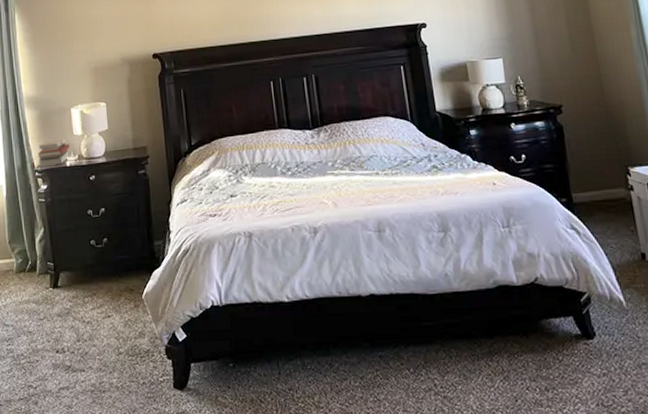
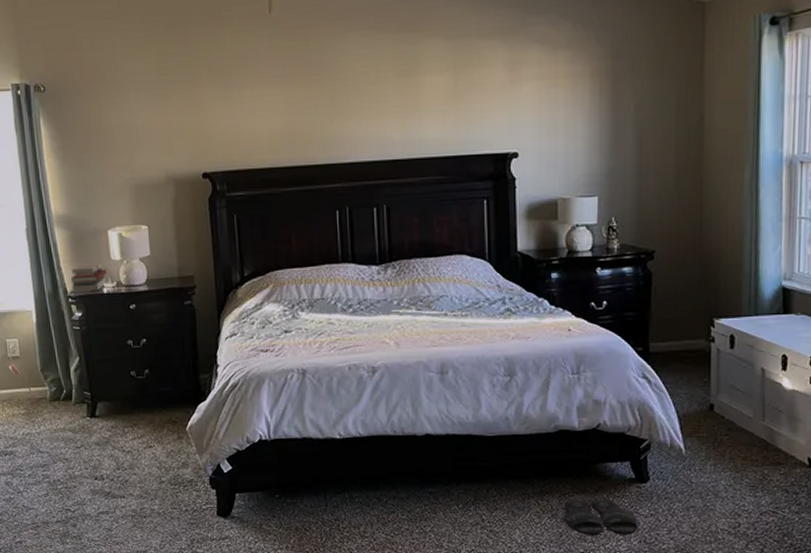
slippers: none [515,358,593,399] -> present [564,499,638,535]

